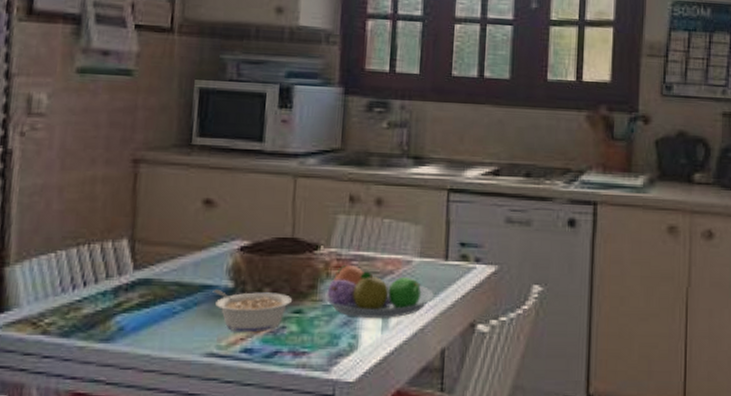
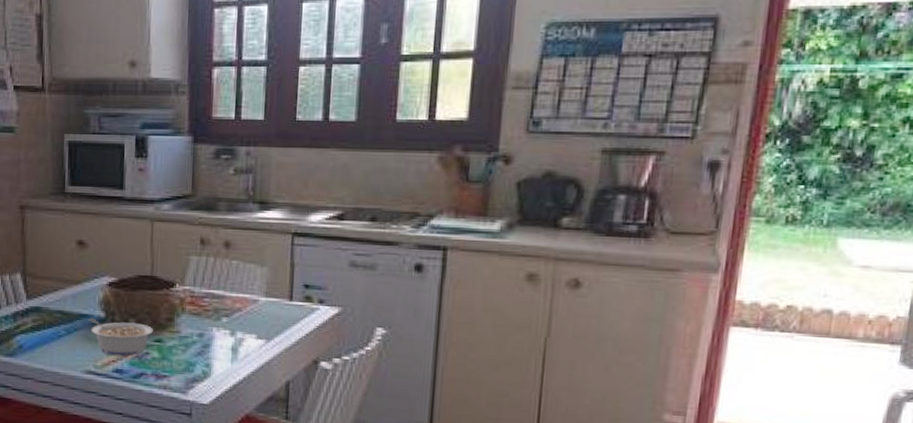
fruit bowl: present [324,265,434,318] -> none [180,302,279,351]

